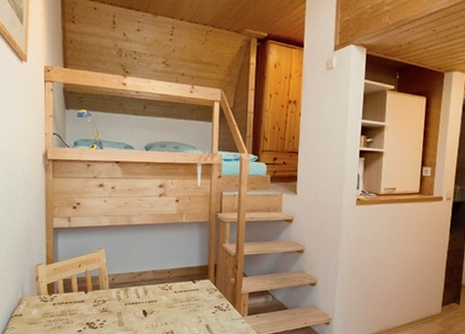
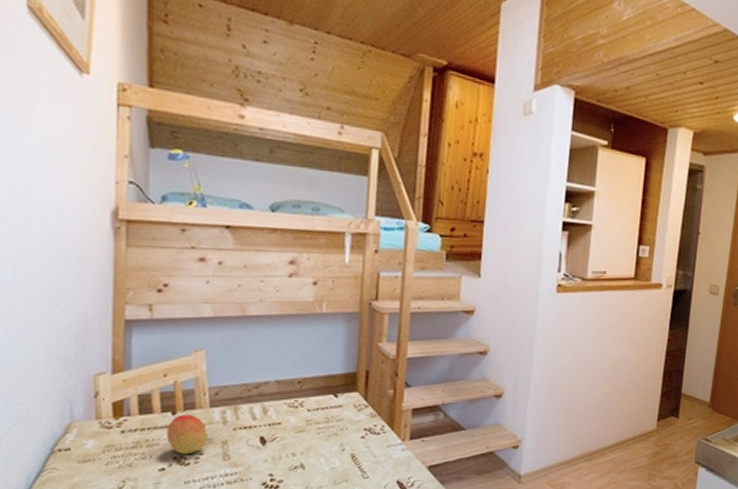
fruit: none [82,293,108,321] -> present [167,414,207,455]

